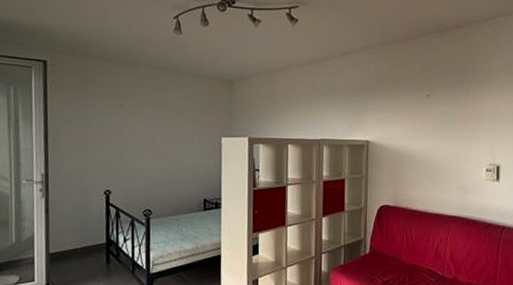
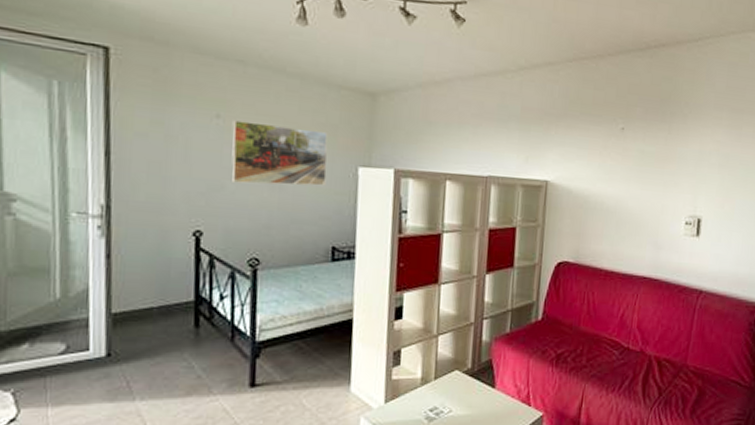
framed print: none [130,107,199,154] -> present [231,120,328,186]

